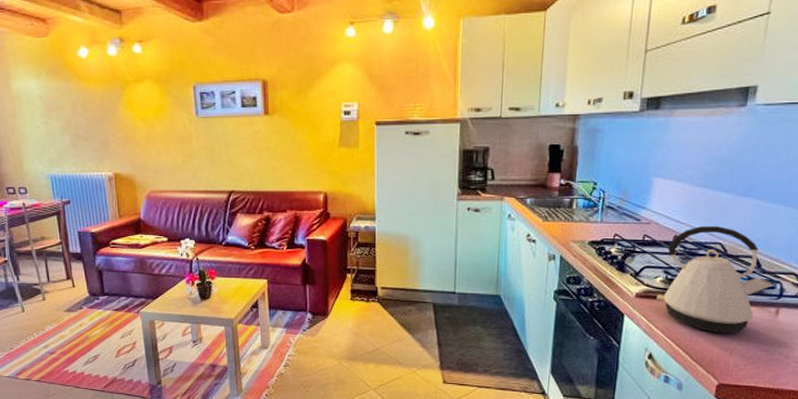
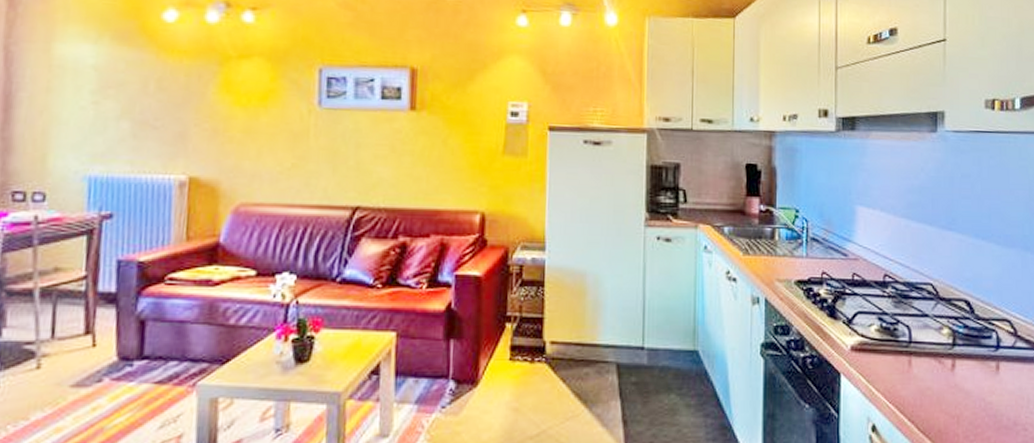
kettle: present [656,226,773,333] -> none [873,264,989,395]

